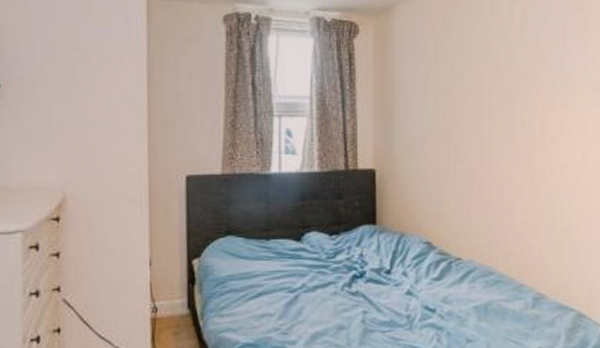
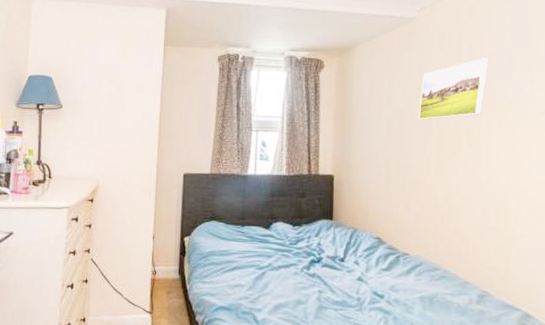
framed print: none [468,24,542,99] -> present [418,58,489,120]

